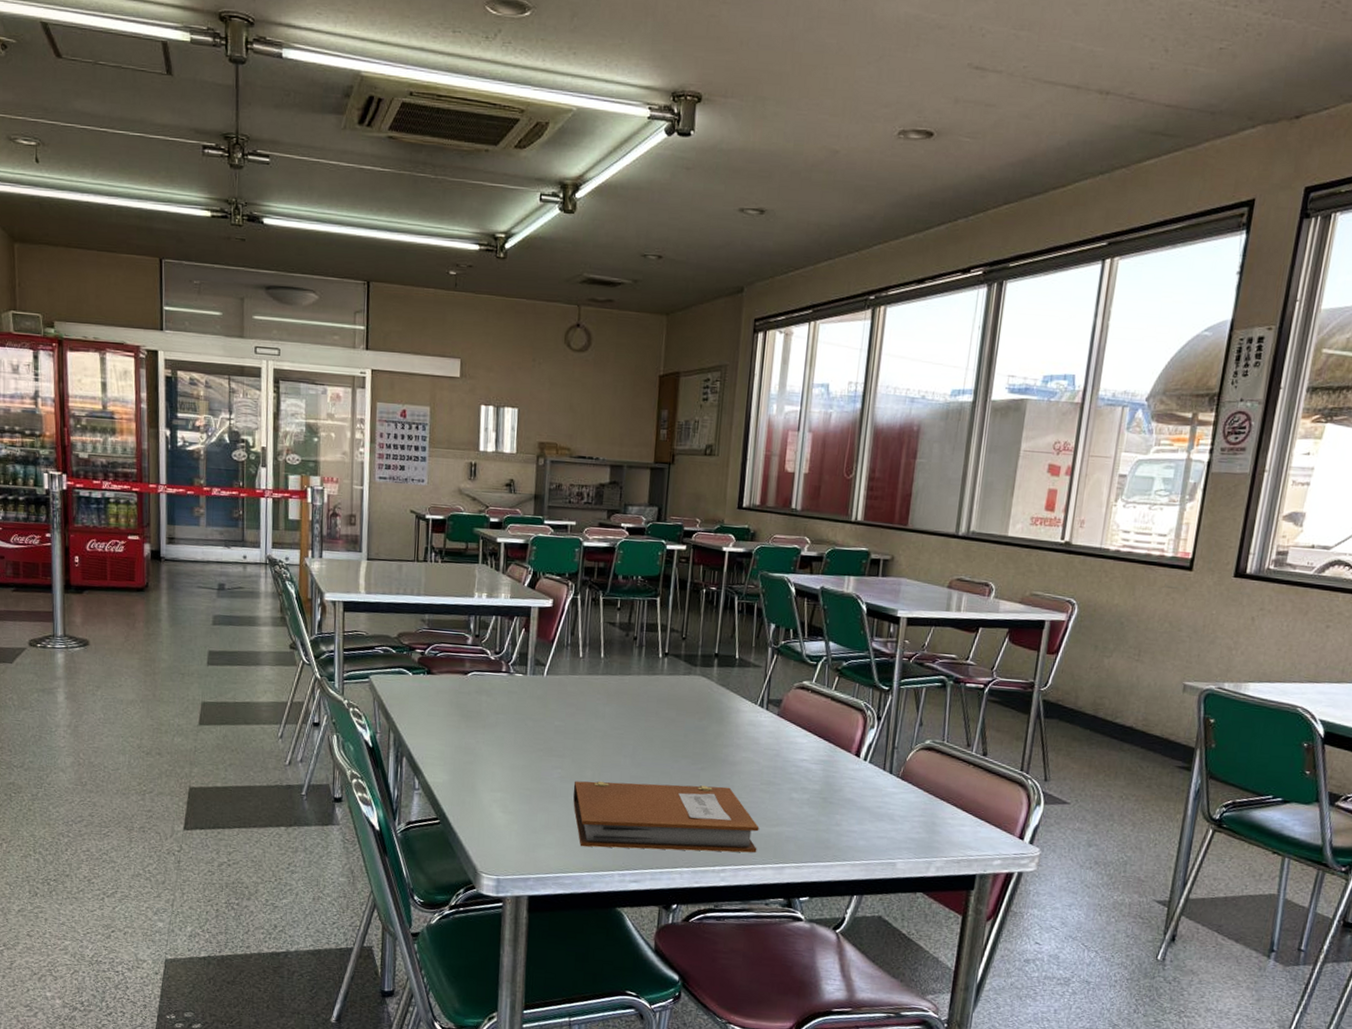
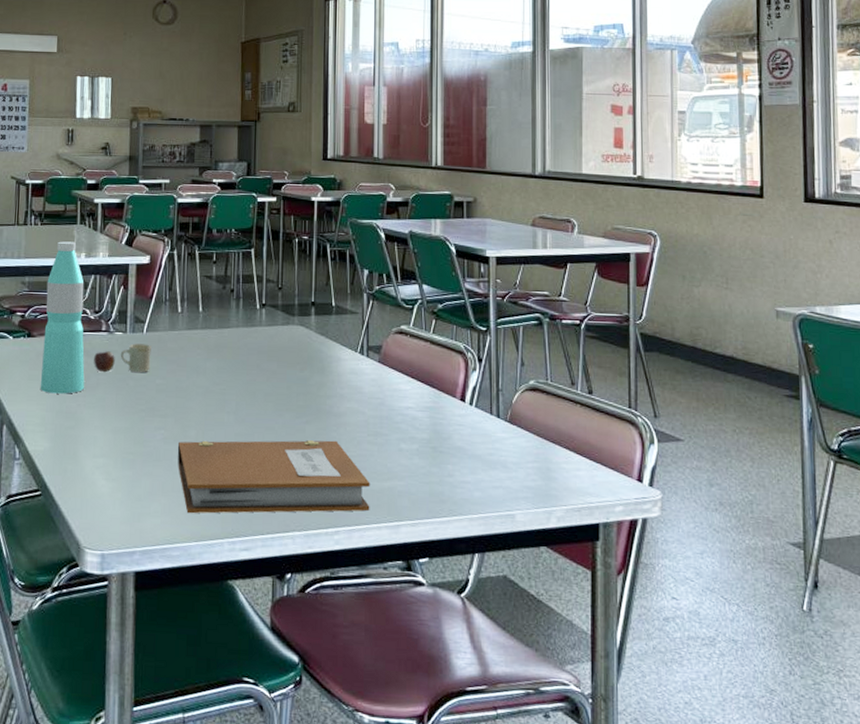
water bottle: none [439,580,485,731] -> present [40,241,85,394]
mug: none [493,685,551,715] -> present [94,343,151,373]

